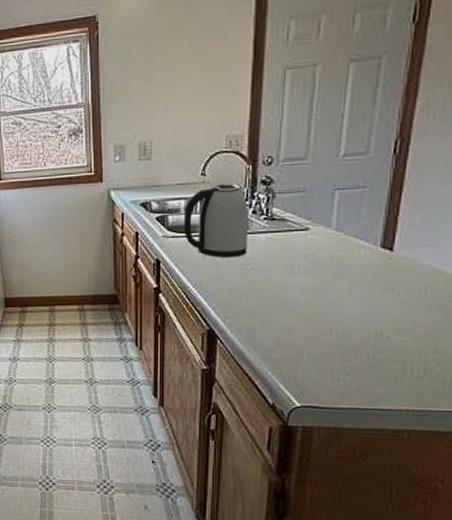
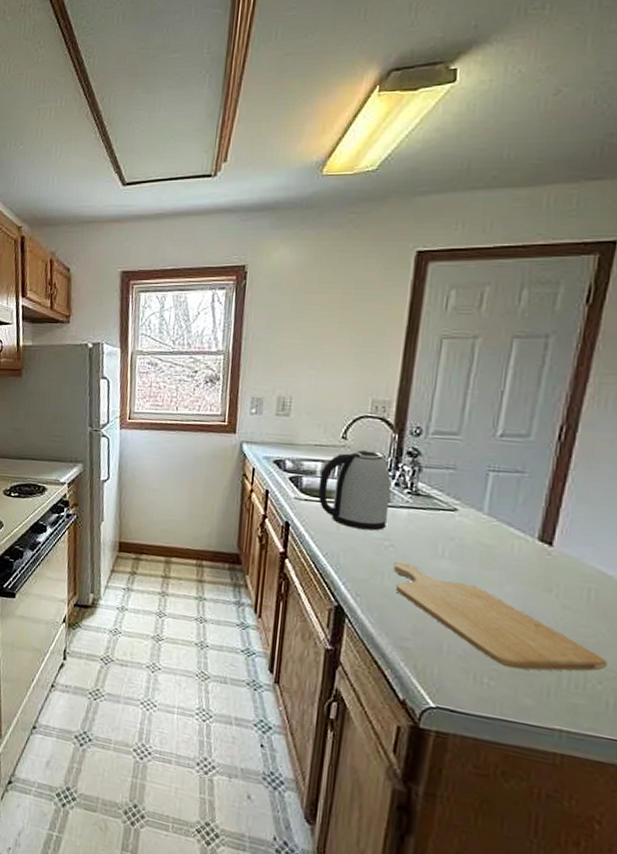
chopping board: none [256,282,443,363] -> present [393,561,607,672]

